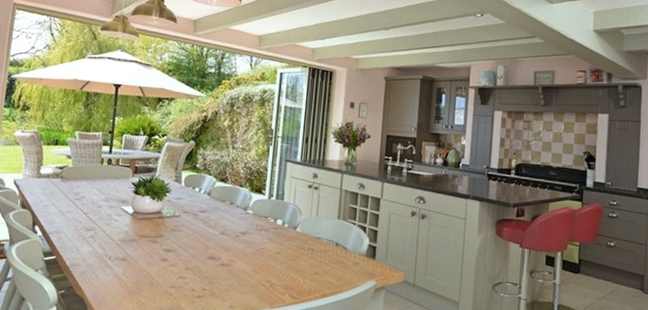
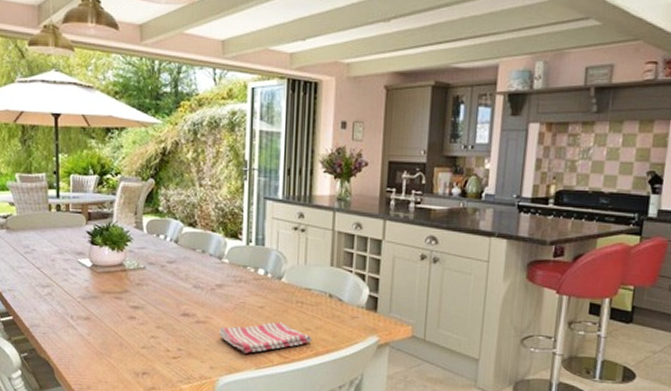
dish towel: none [240,266,320,294] -> present [219,322,312,354]

